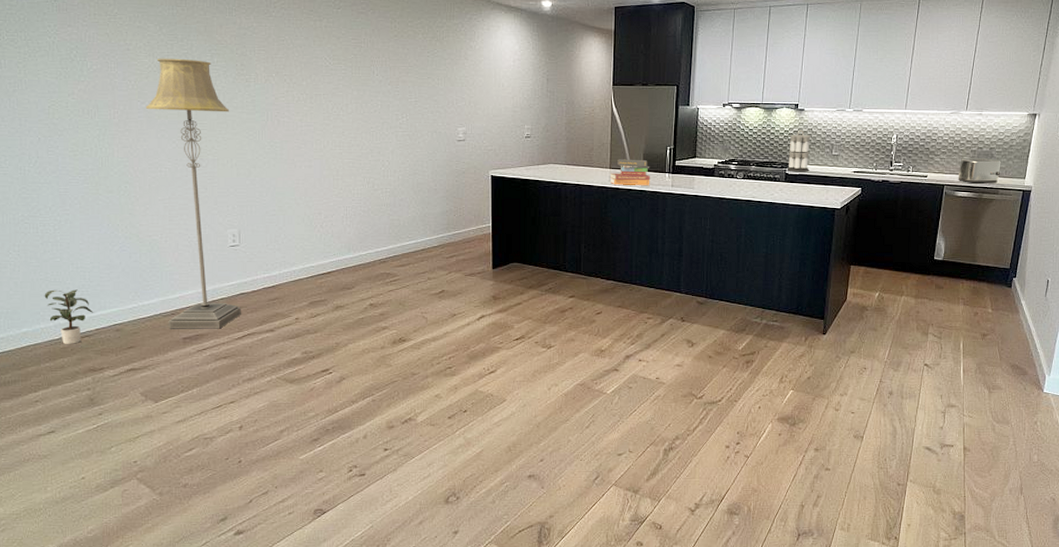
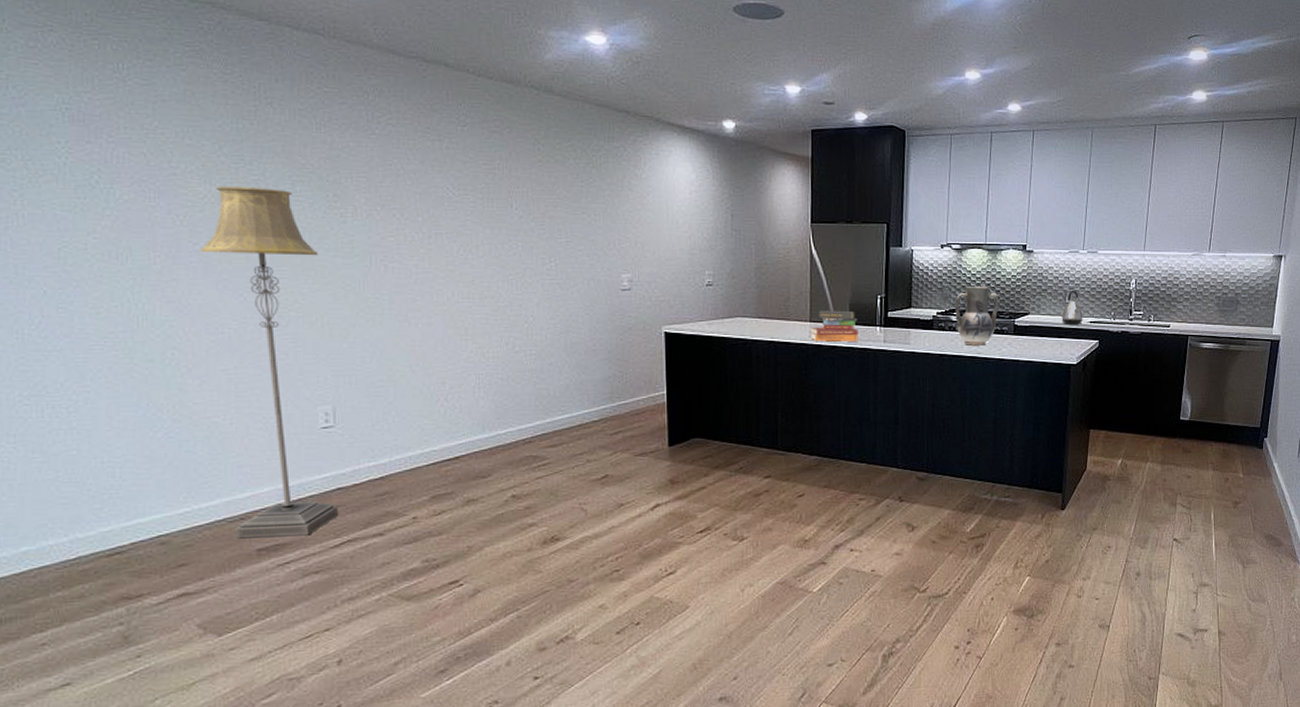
potted plant: present [44,289,94,345] -> none [53,491,128,567]
ceramic jug: none [734,140,772,191] -> present [955,287,999,346]
spice rack: present [787,129,811,172] -> none [1015,274,1041,323]
kettle: none [828,143,848,174] -> present [1061,290,1083,324]
toaster: present [958,158,1001,184] -> none [1202,305,1248,333]

